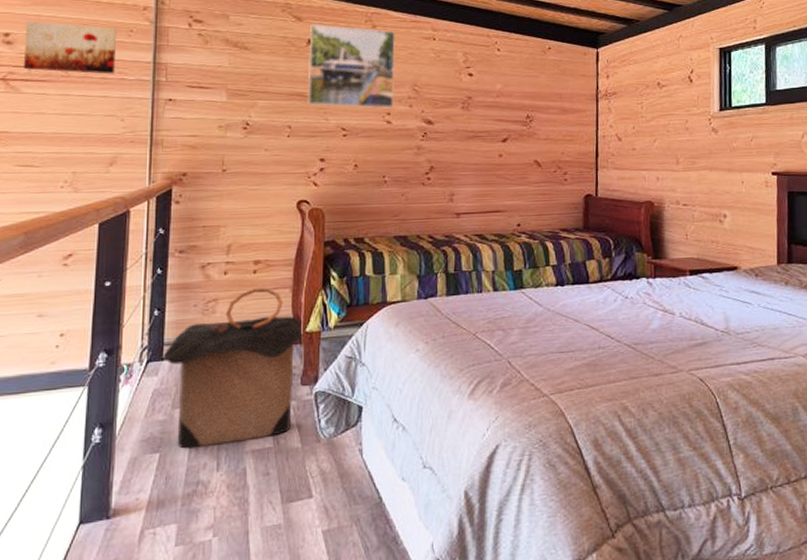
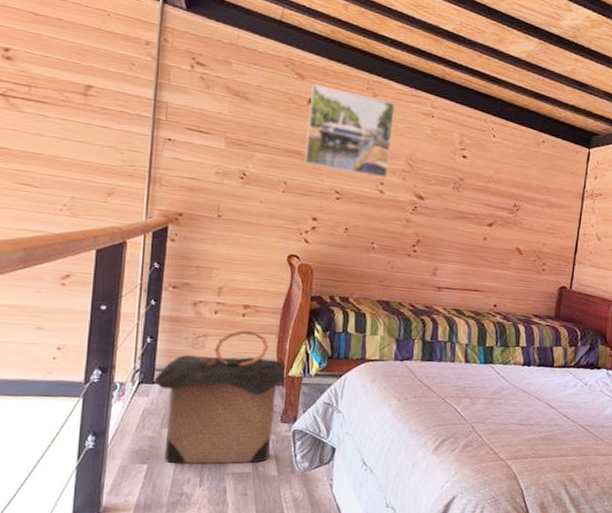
wall art: present [23,21,118,74] -> none [23,38,119,106]

